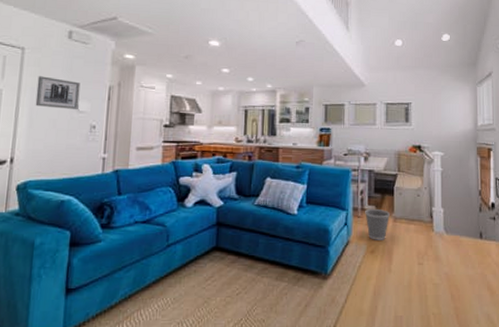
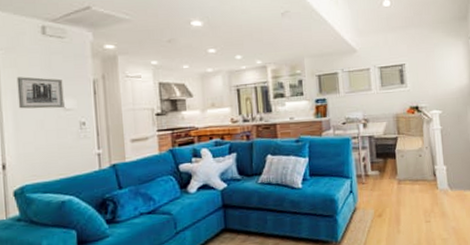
wastebasket: present [365,208,391,240] -> none [369,173,395,204]

